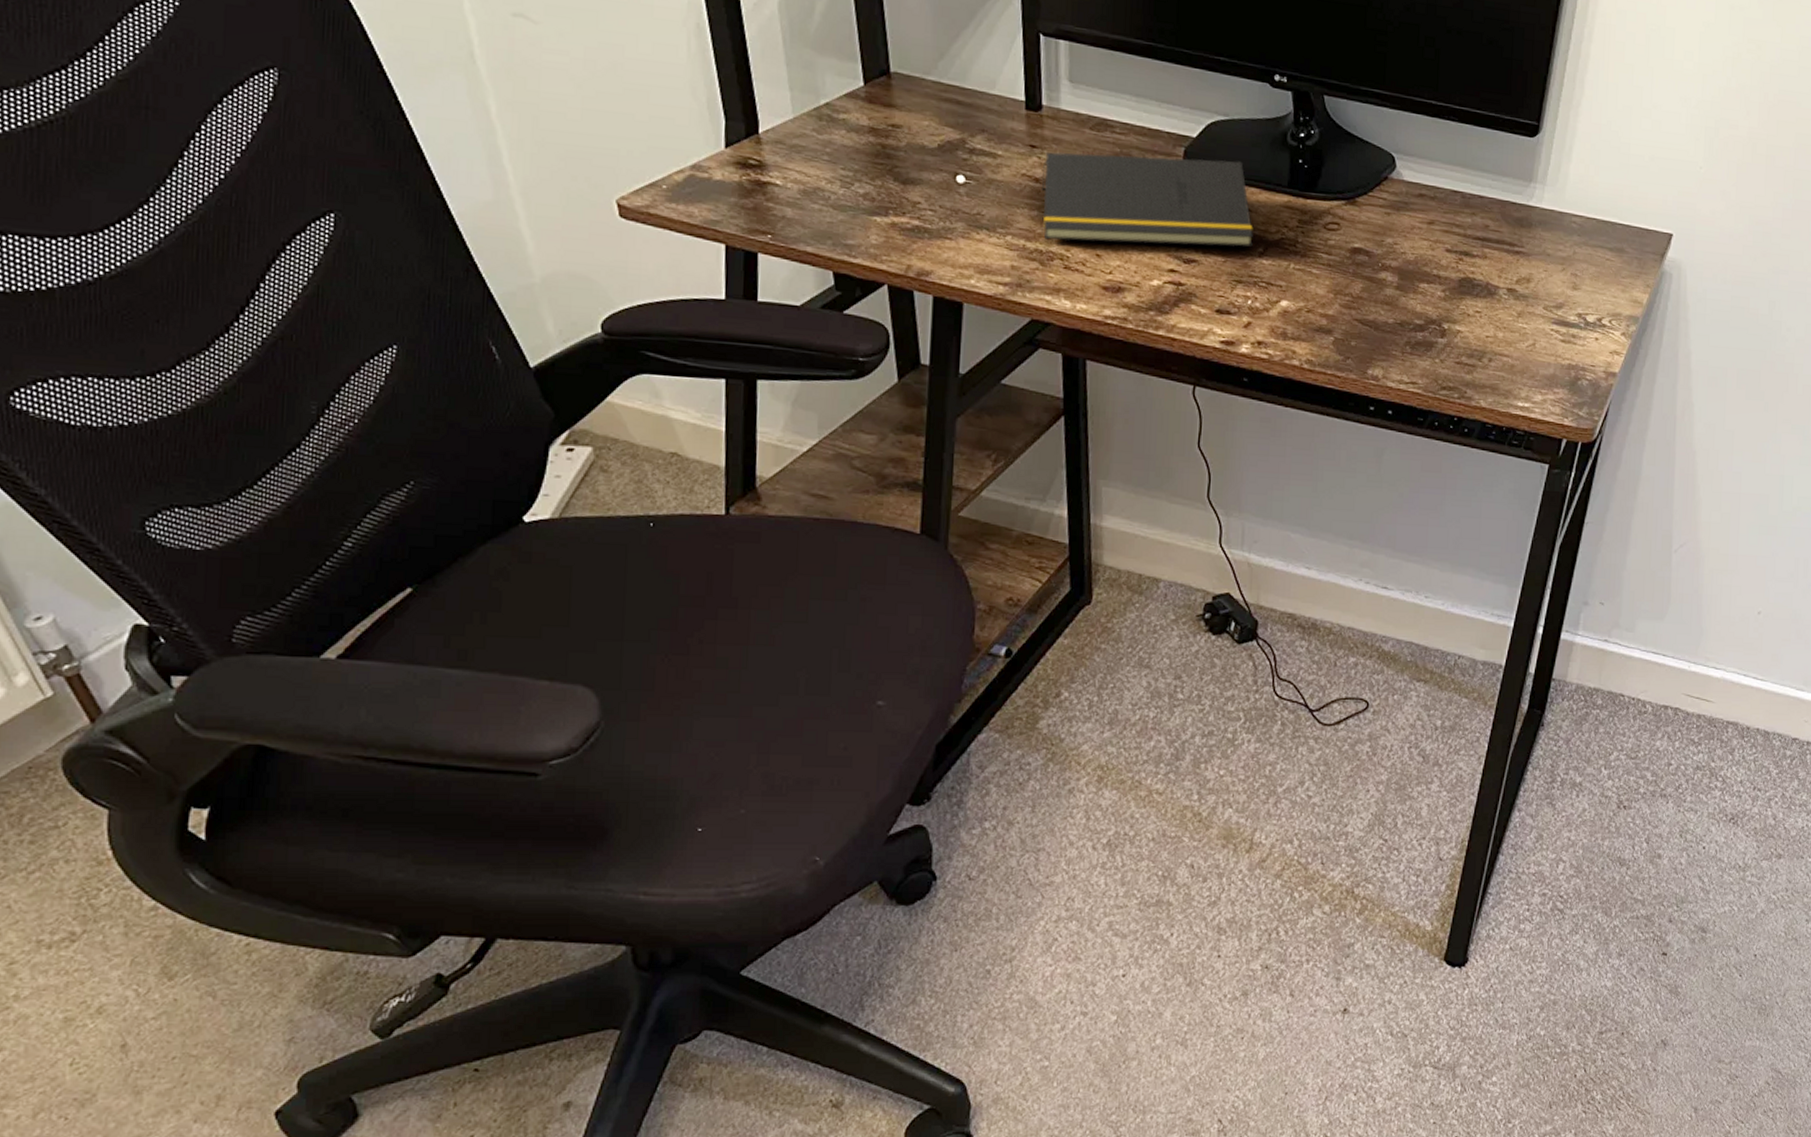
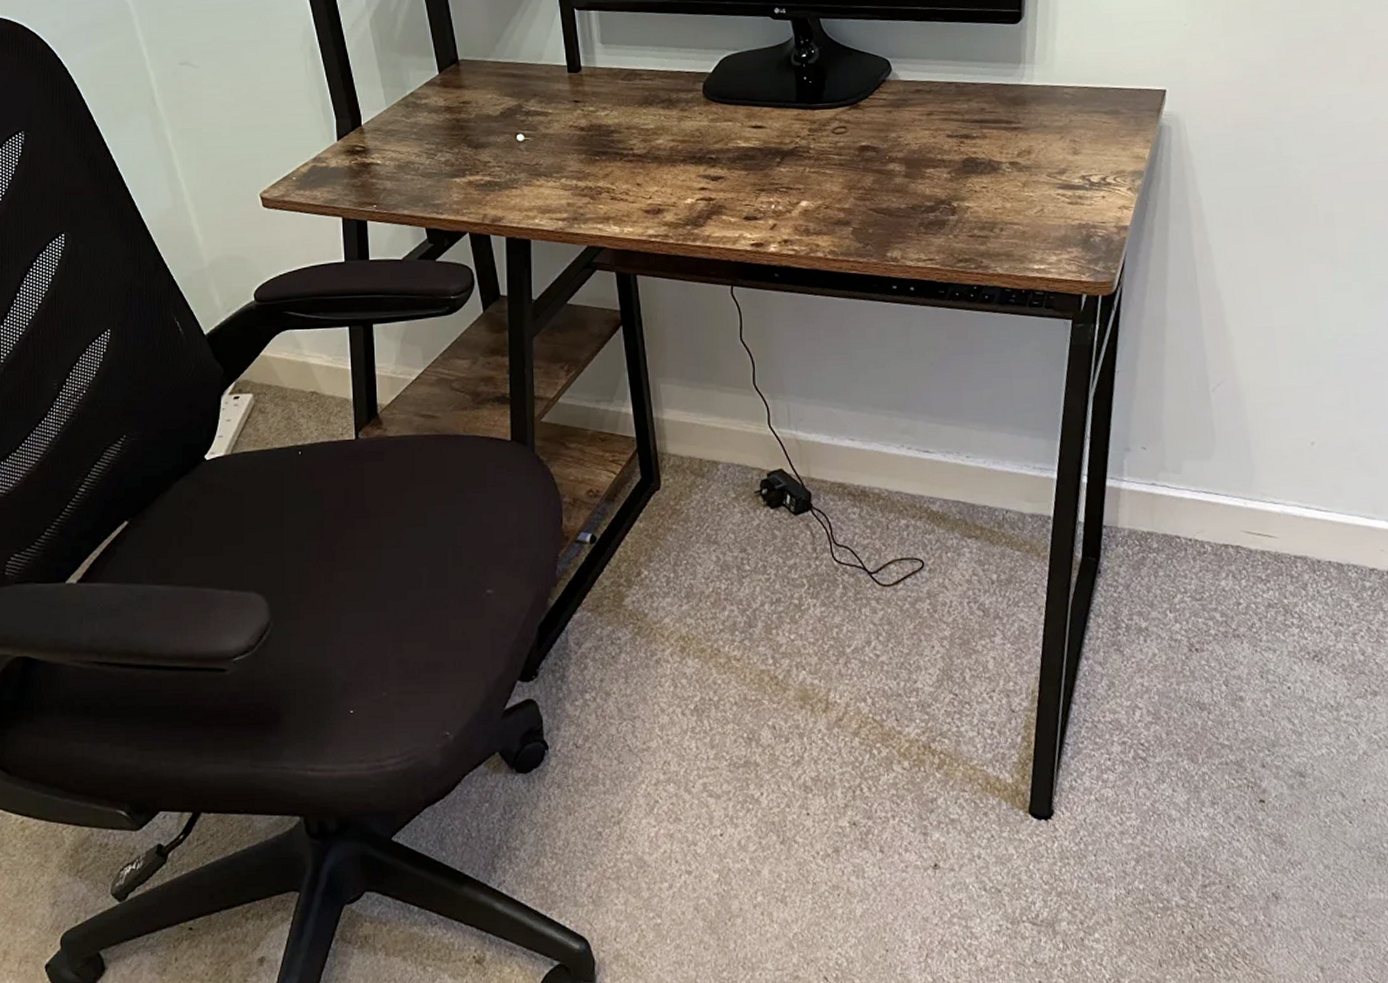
notepad: present [1042,152,1253,247] -> none [586,86,771,177]

